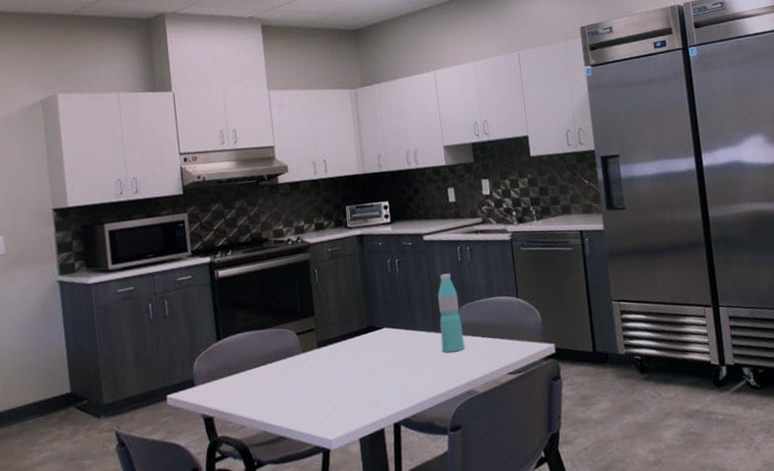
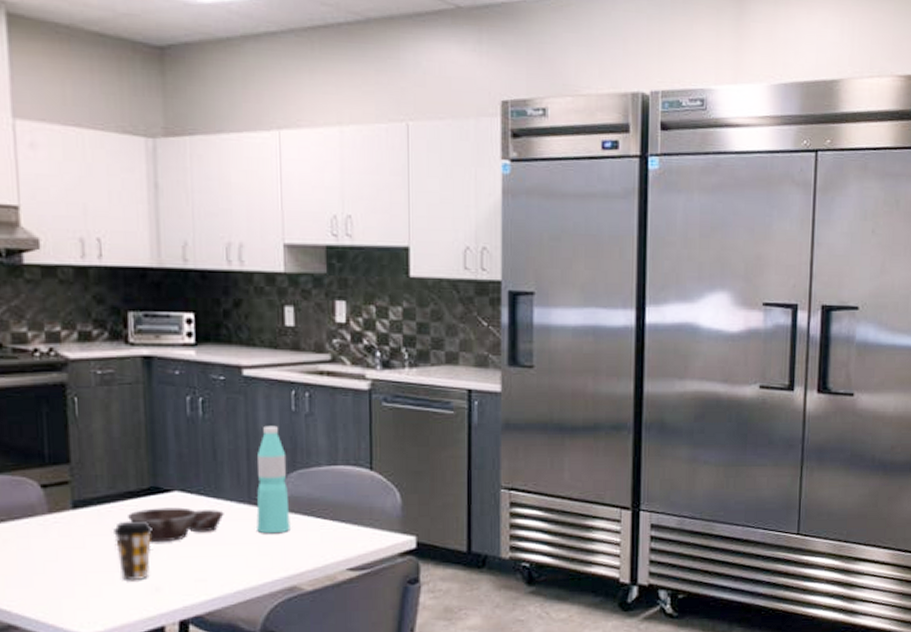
coffee cup: none [345,351,371,396] -> present [114,520,152,580]
bowl: none [354,338,419,367] -> present [128,507,224,543]

